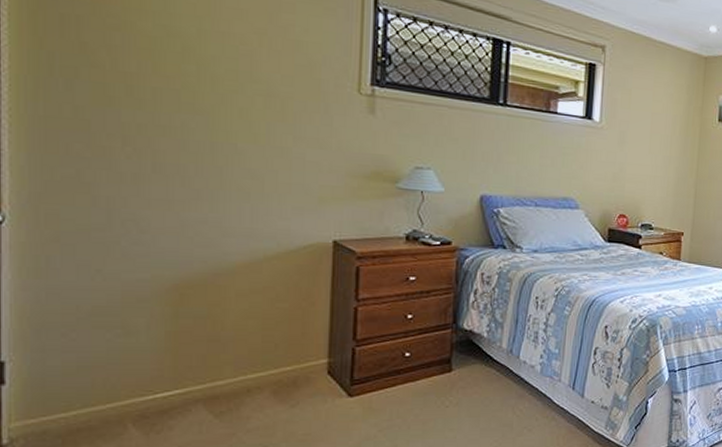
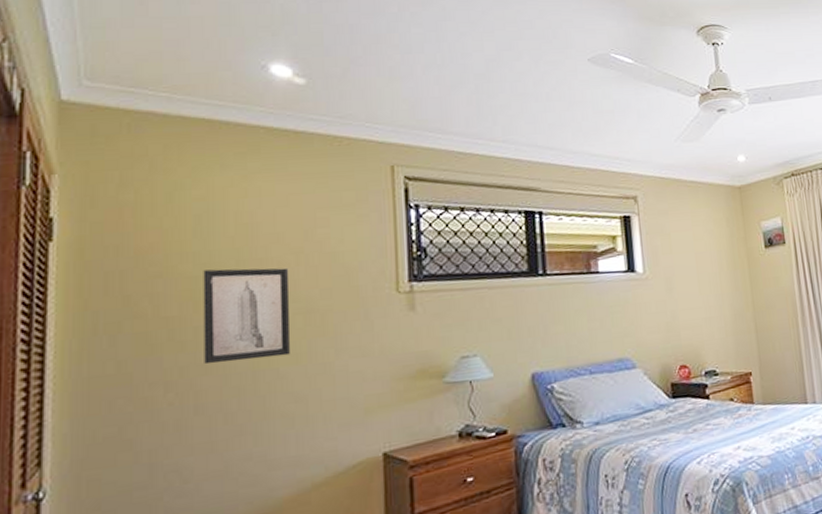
wall art: none [162,32,252,133] -> present [203,267,291,365]

